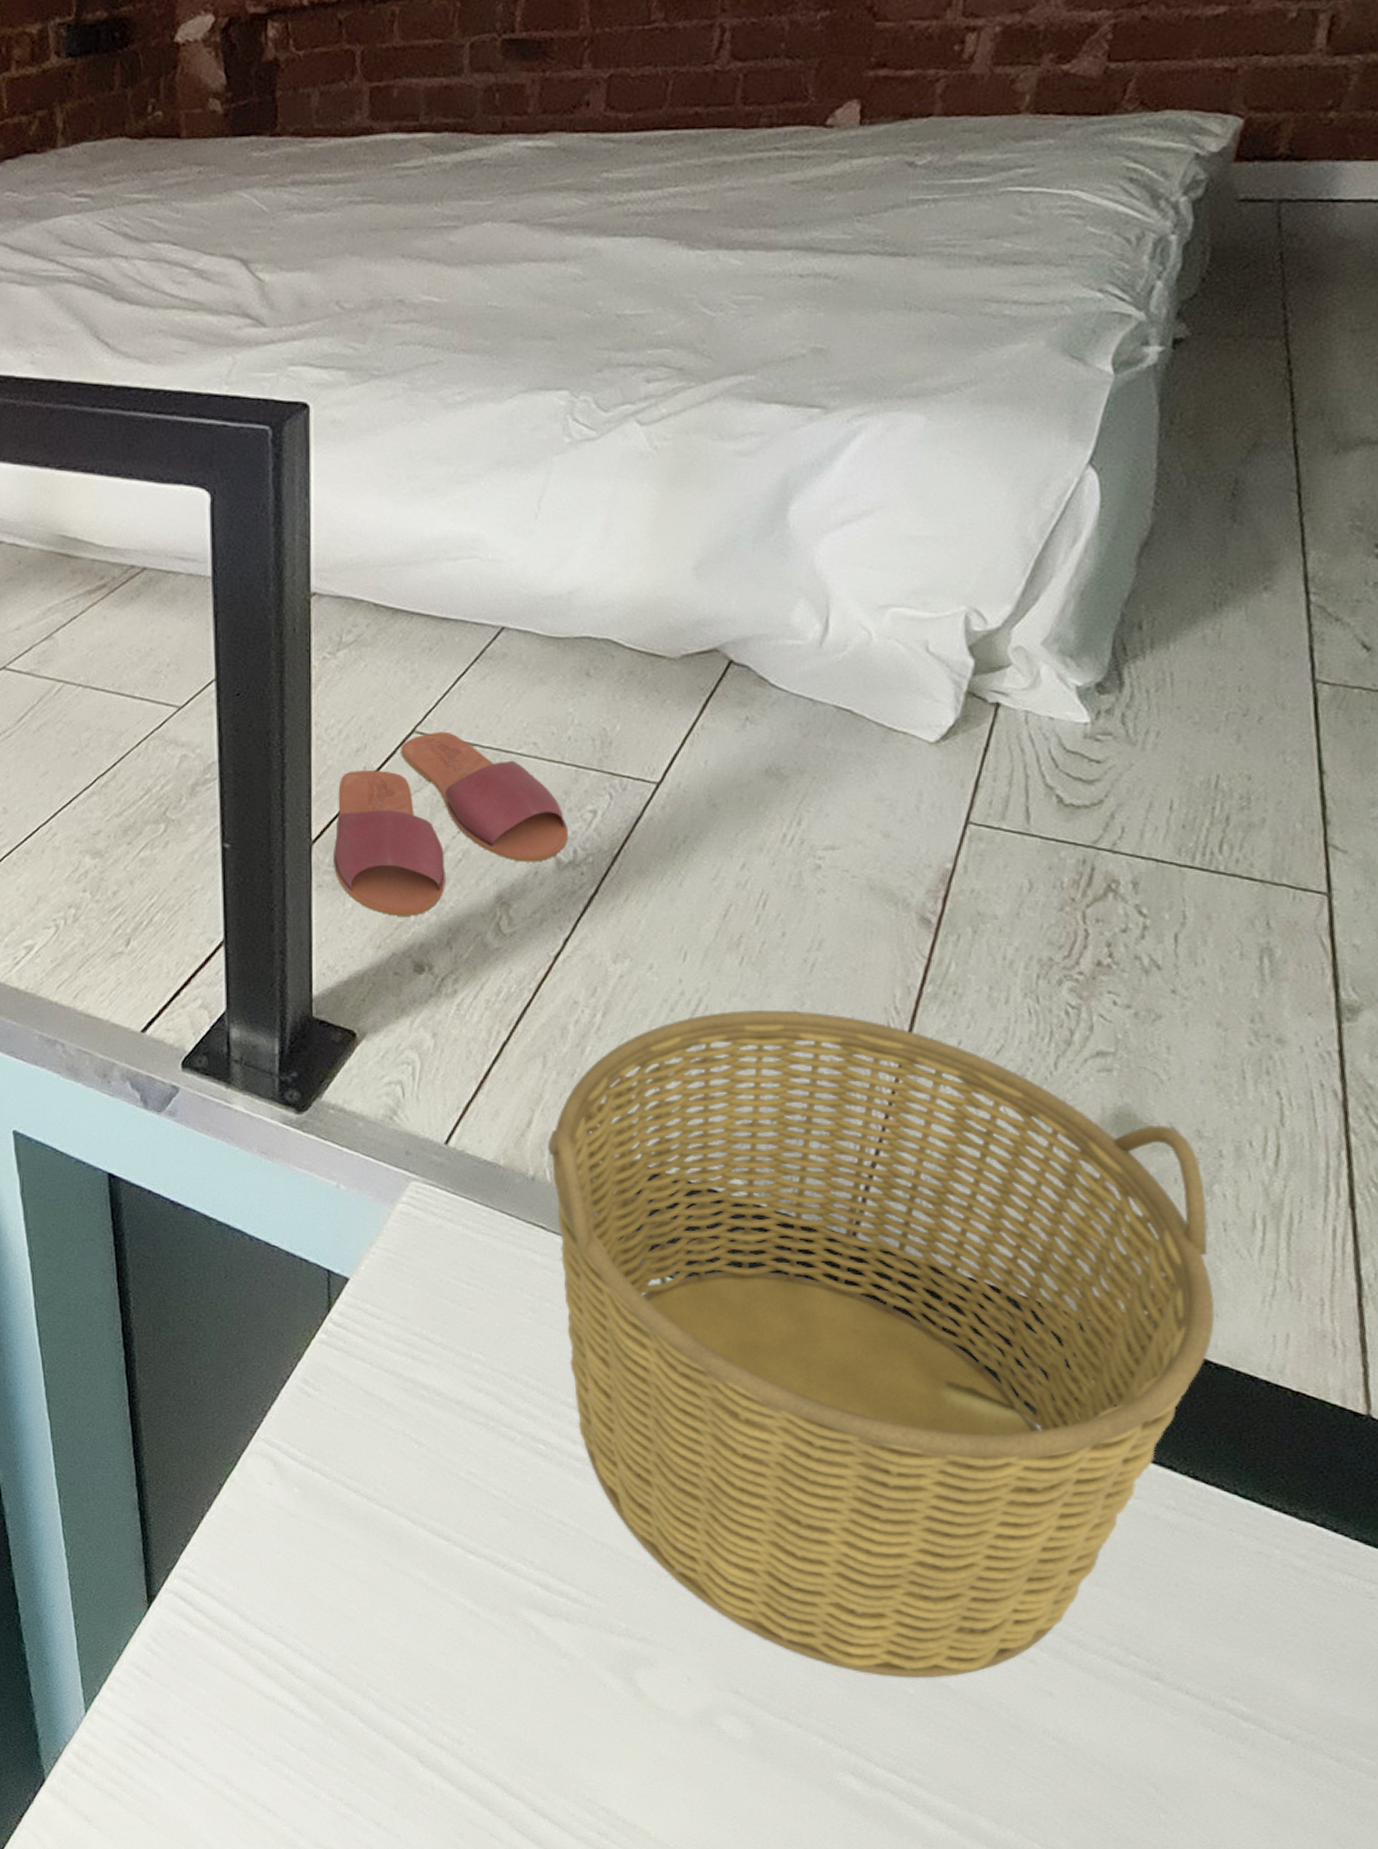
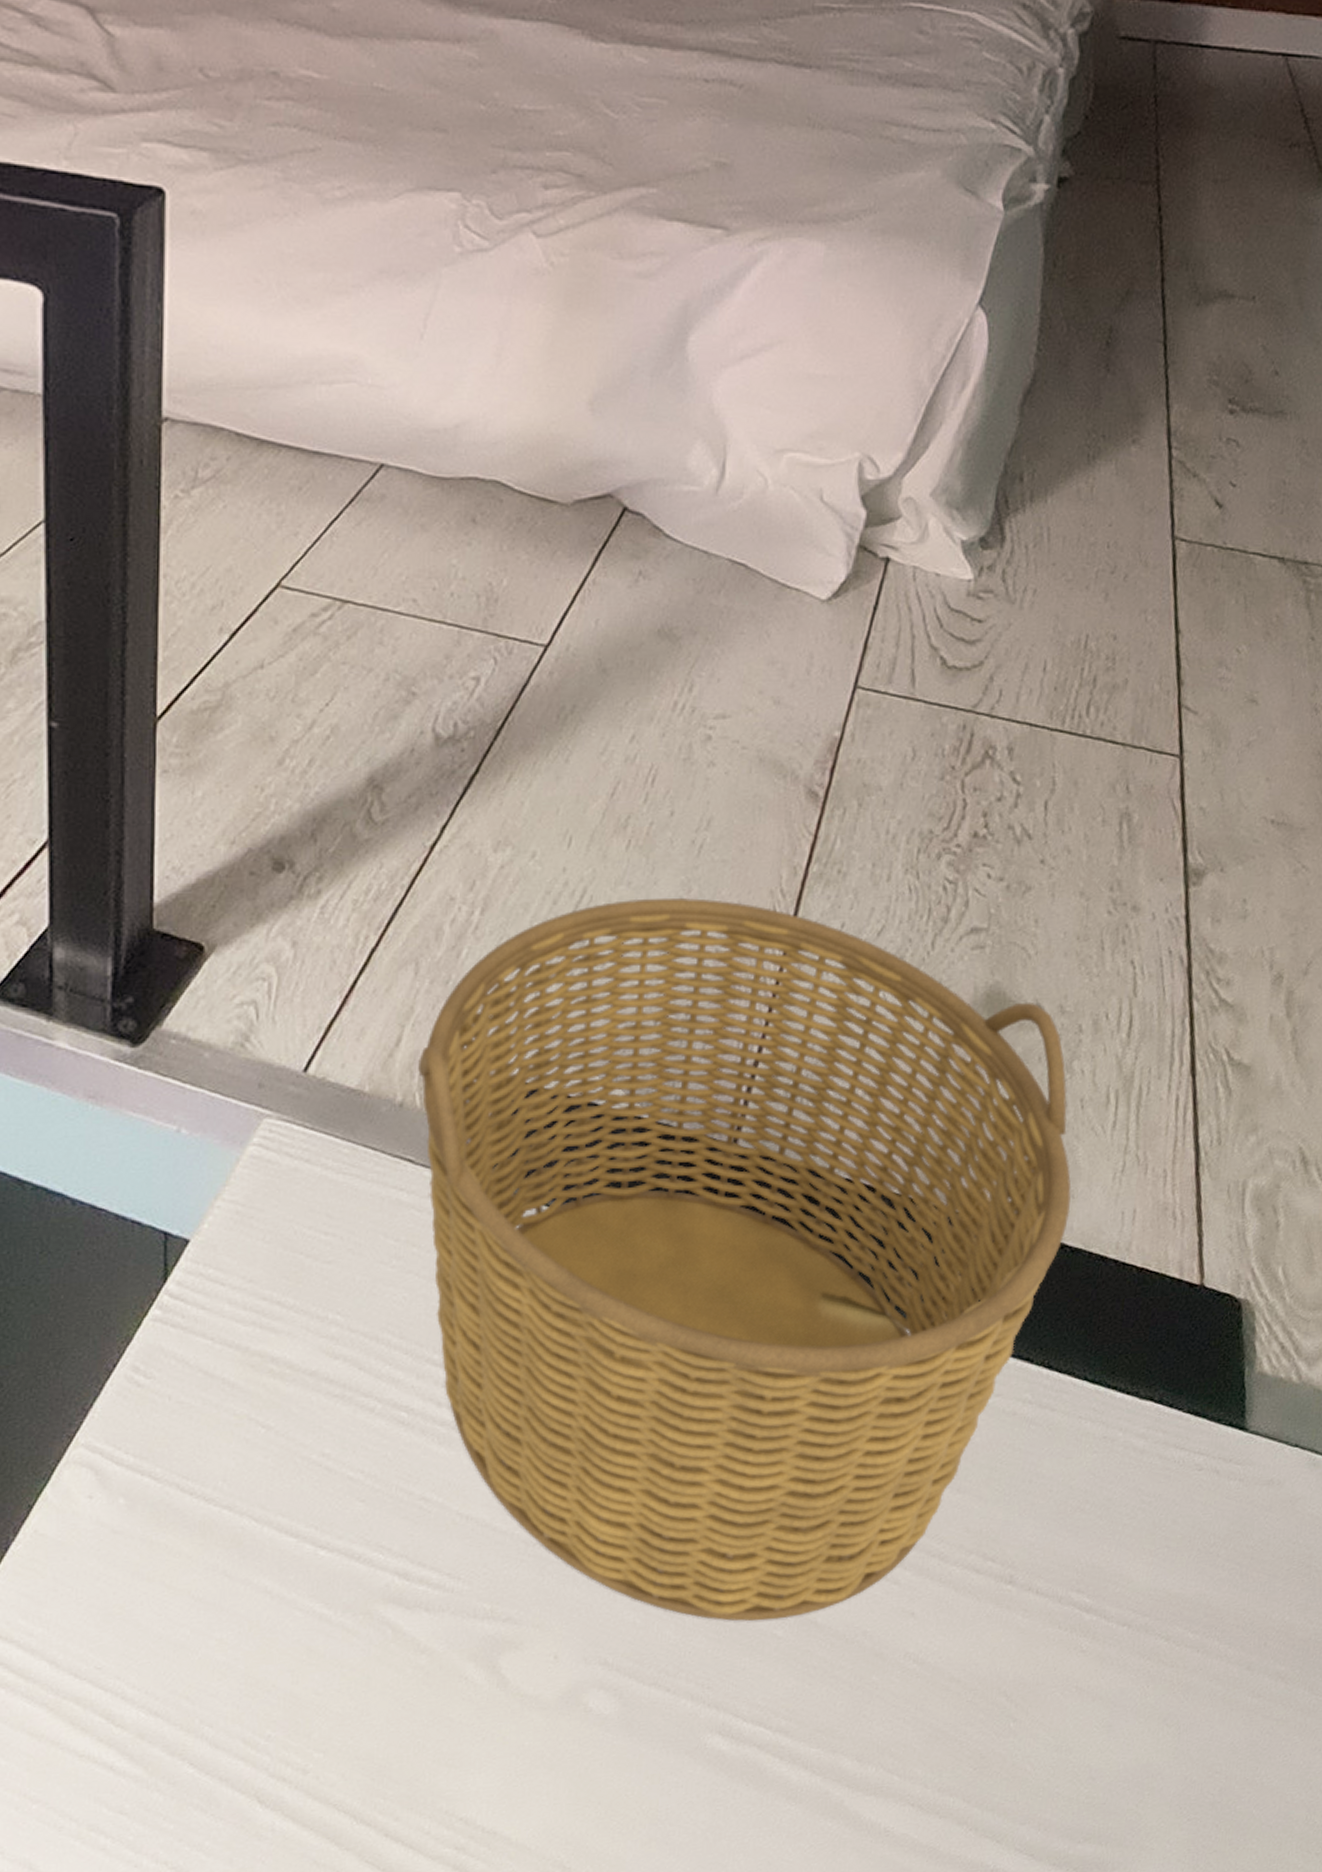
slippers: present [334,731,569,916] -> none [182,586,449,805]

